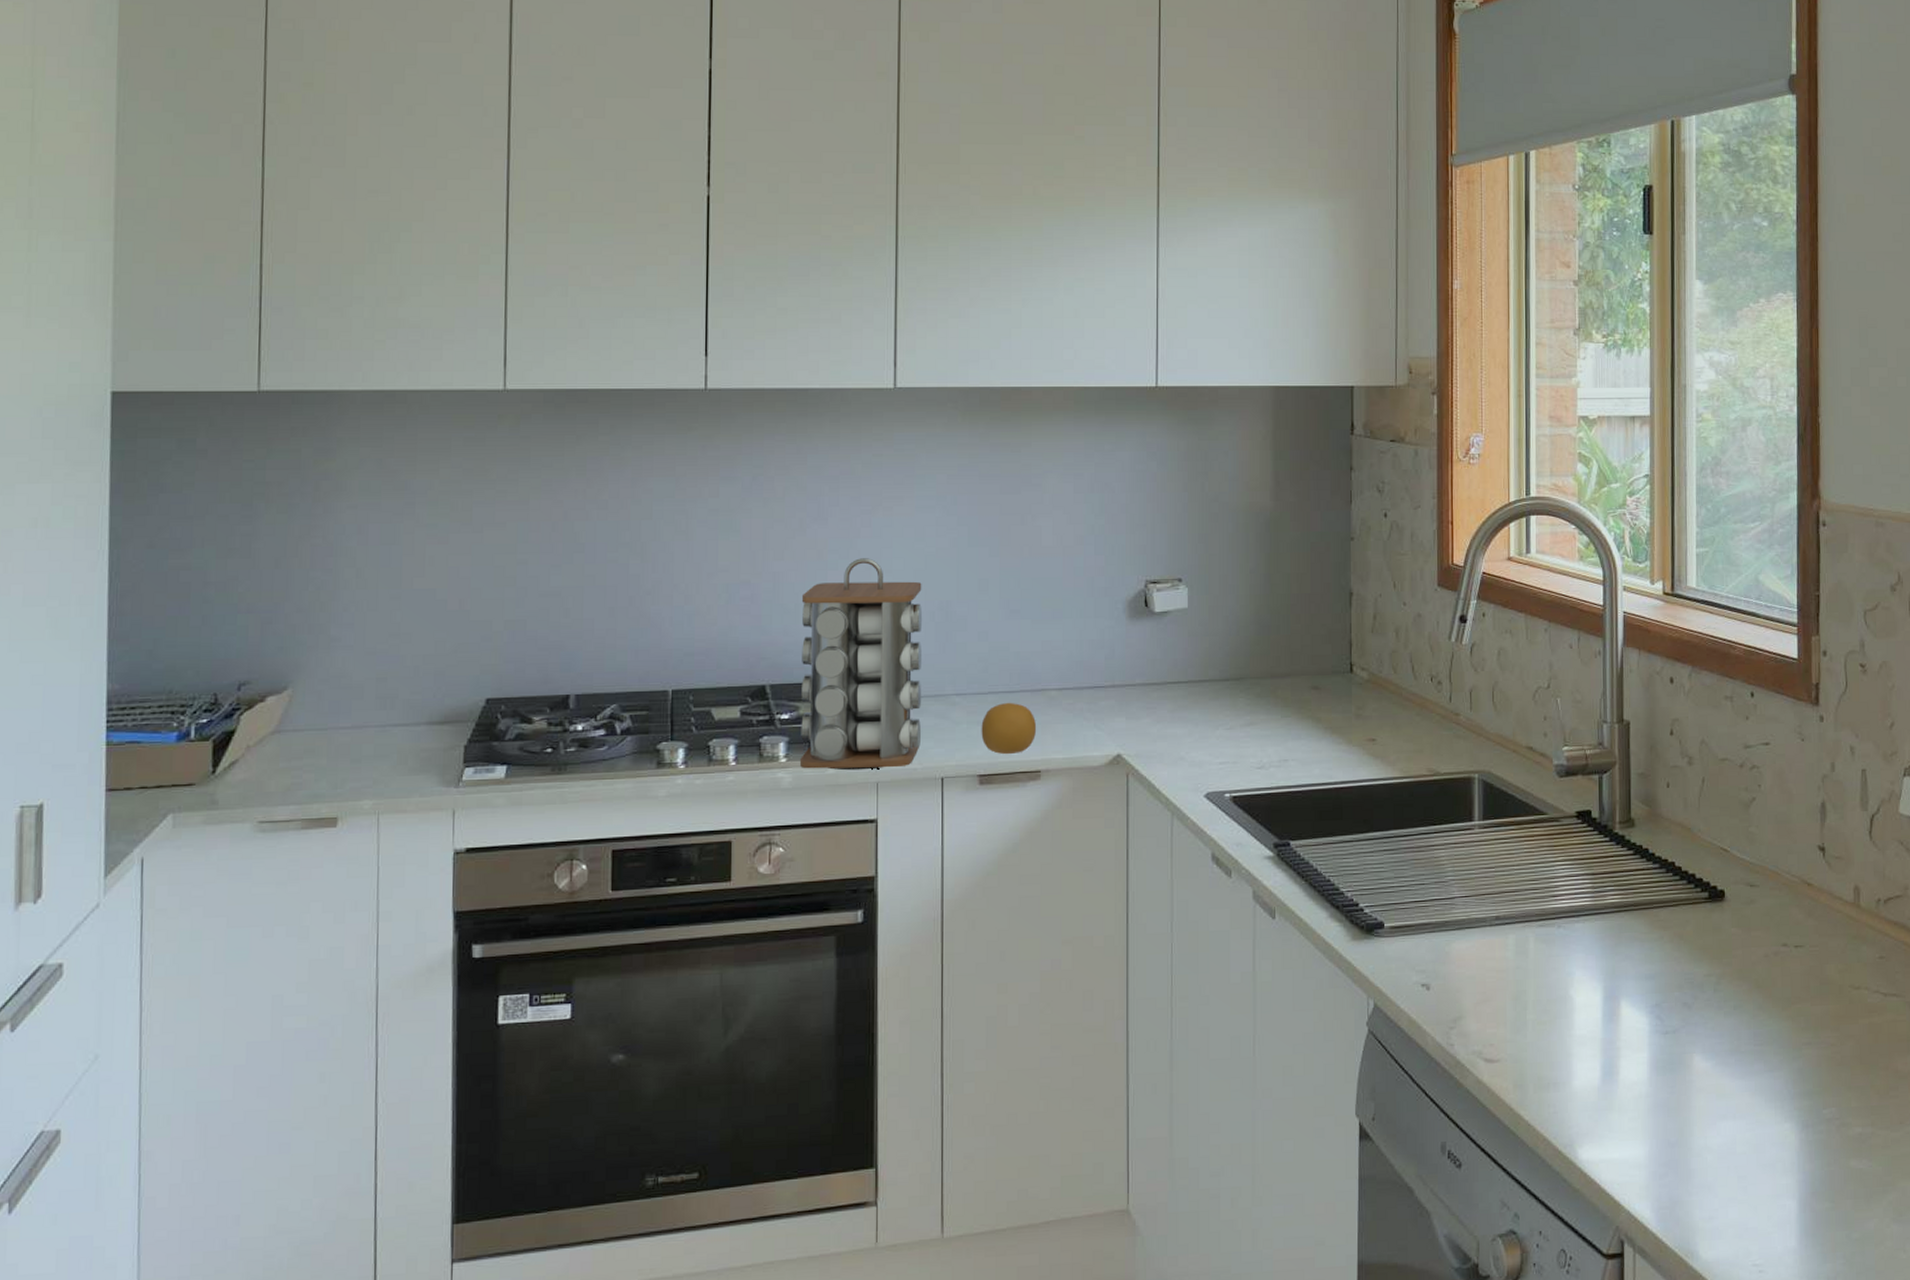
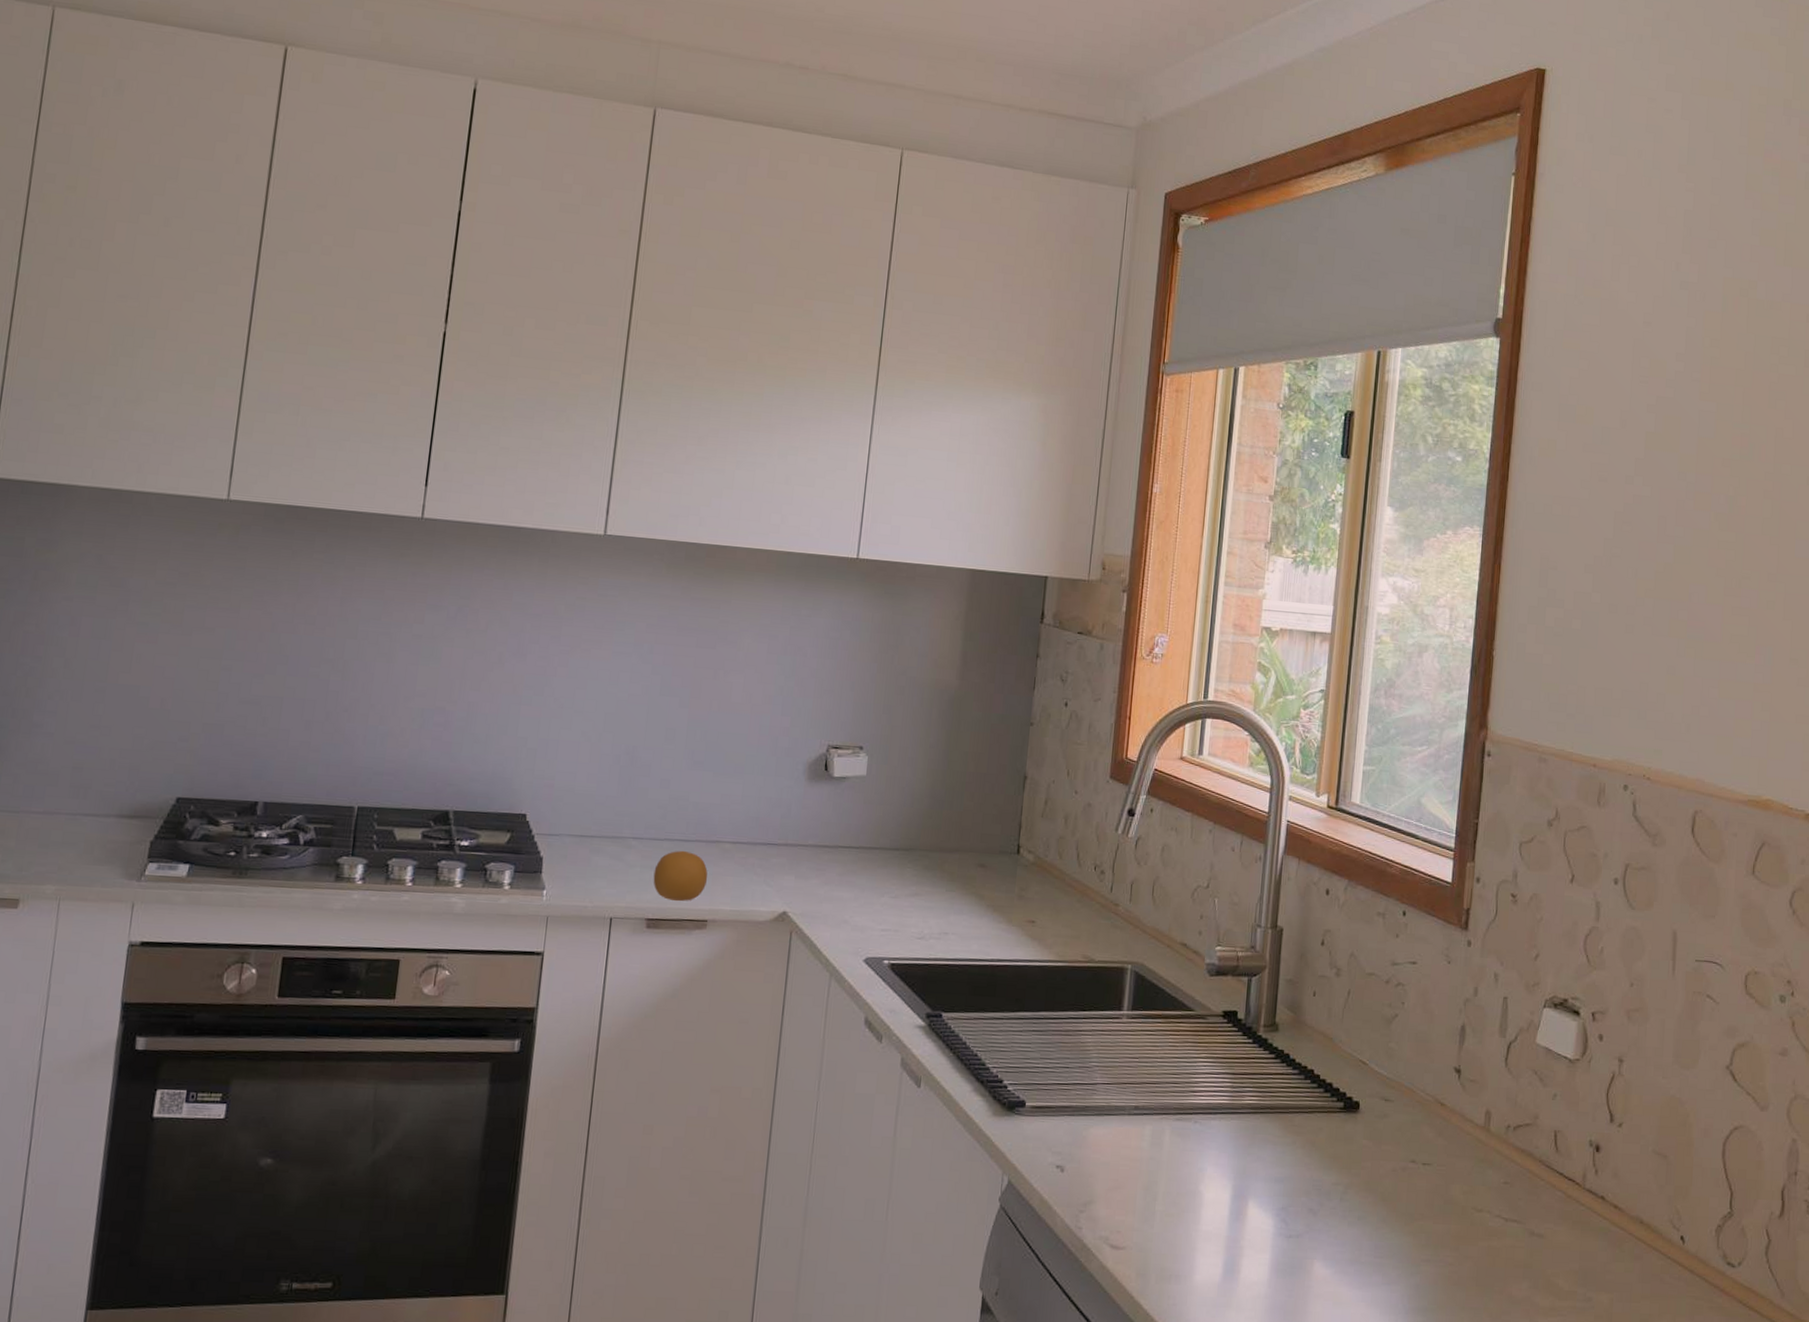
spice rack: present [800,558,923,771] -> none [474,696,611,904]

